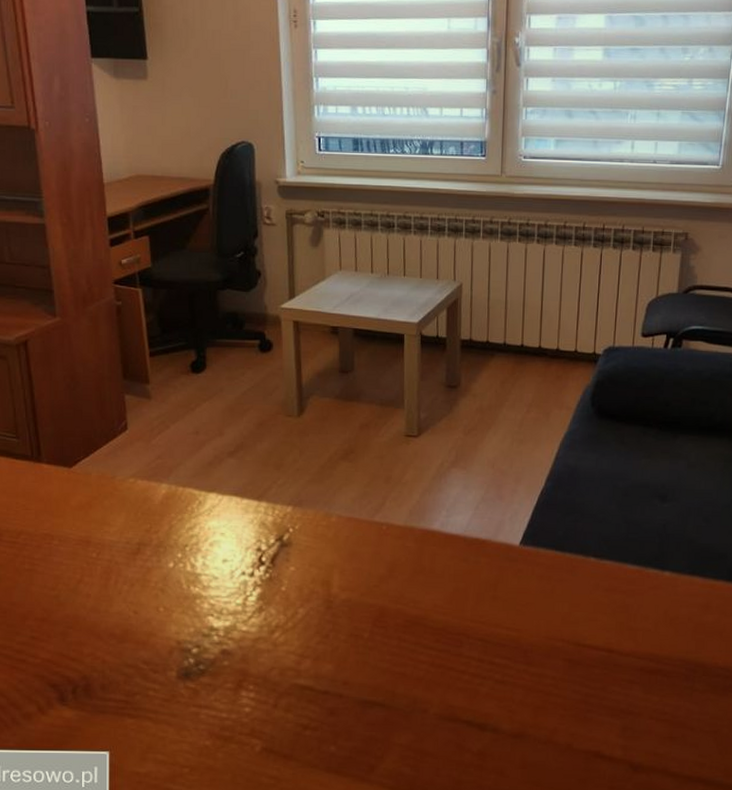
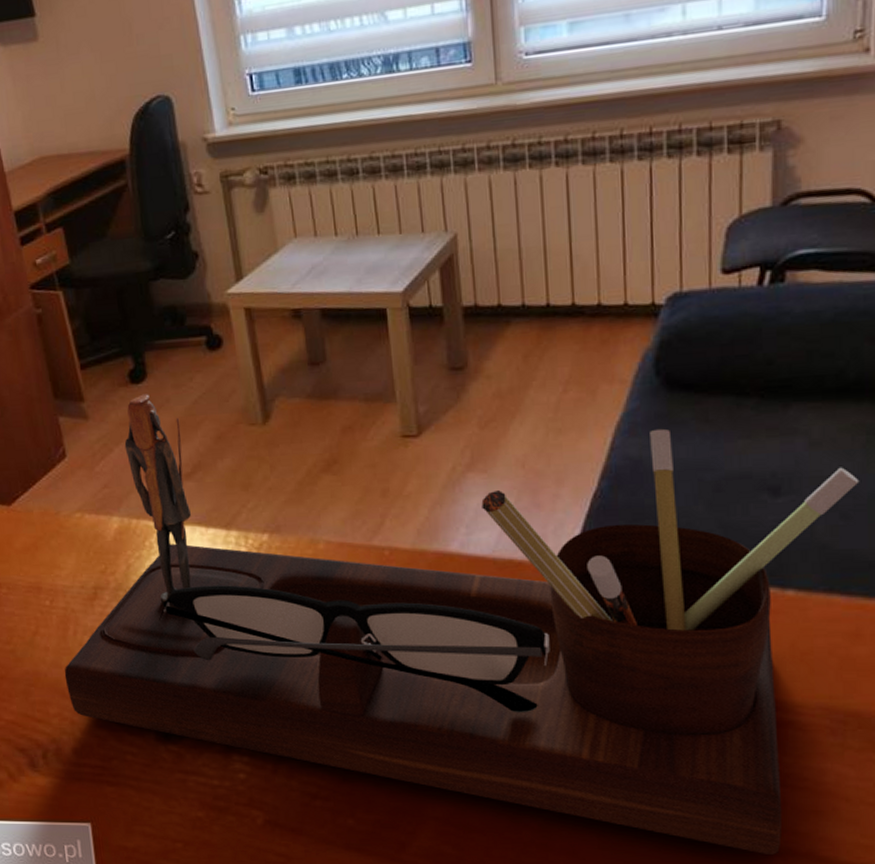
desk organizer: none [102,382,717,771] -> present [64,394,860,855]

